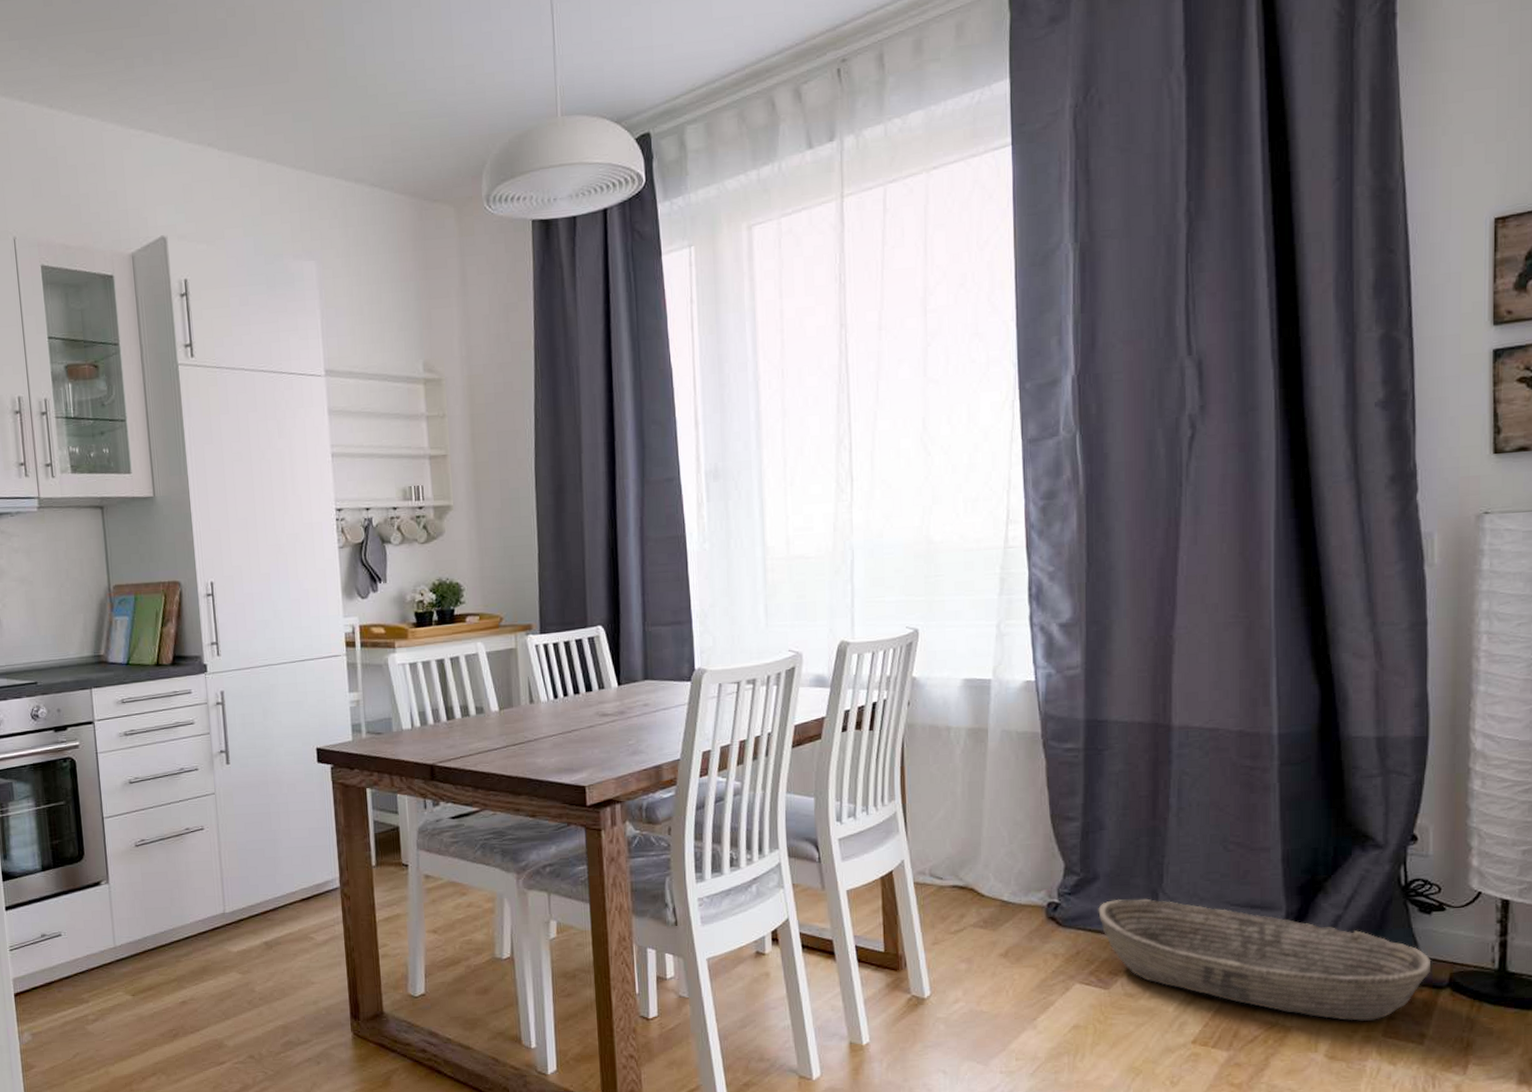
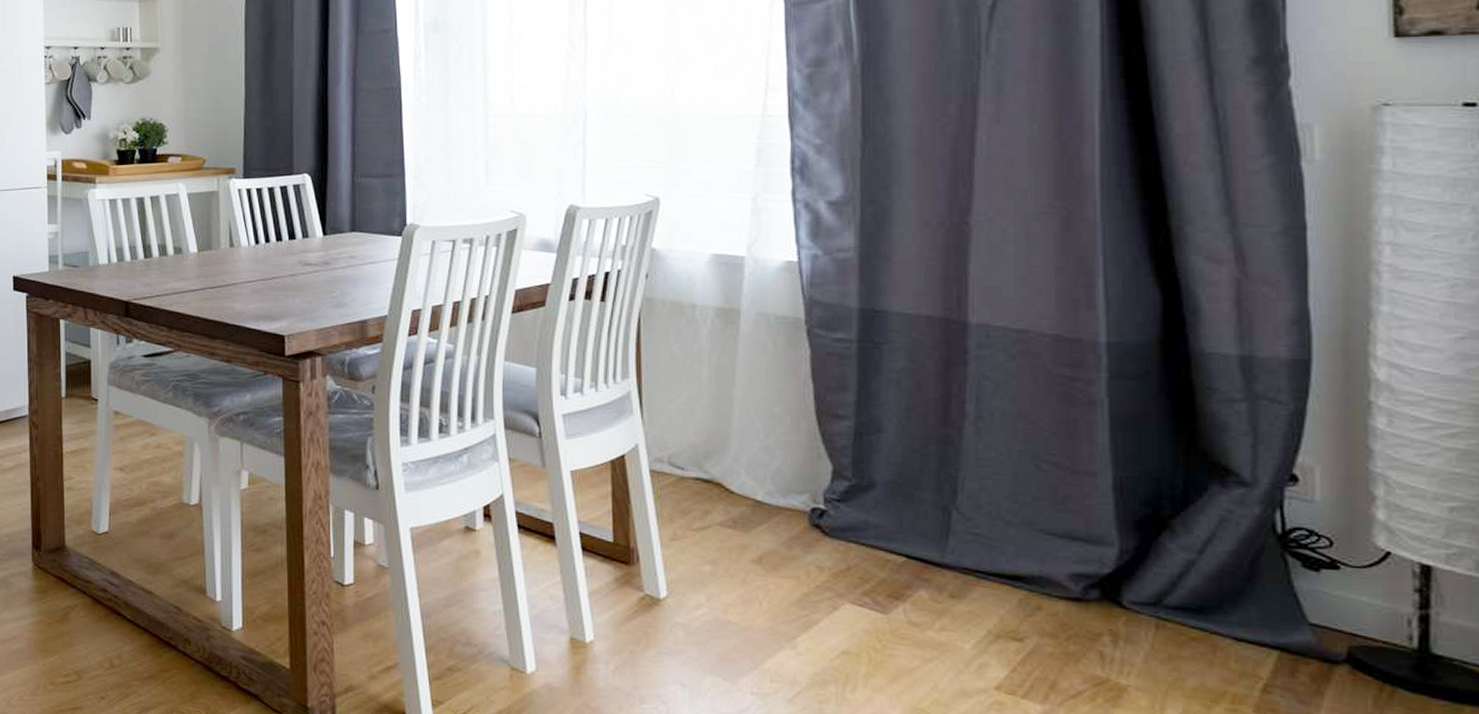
basket: present [1098,898,1432,1021] -> none [874,512,1322,692]

